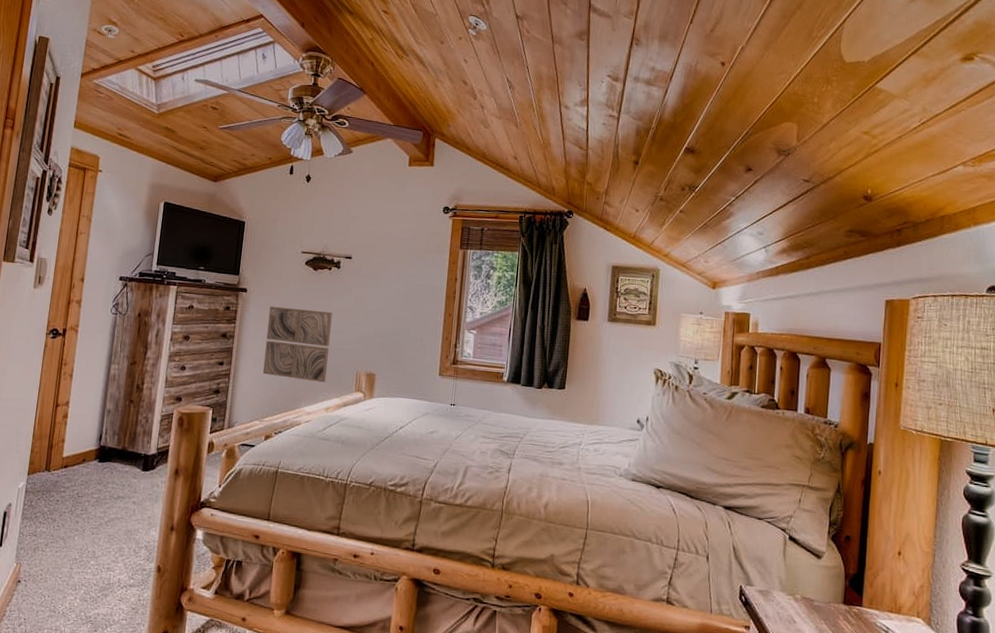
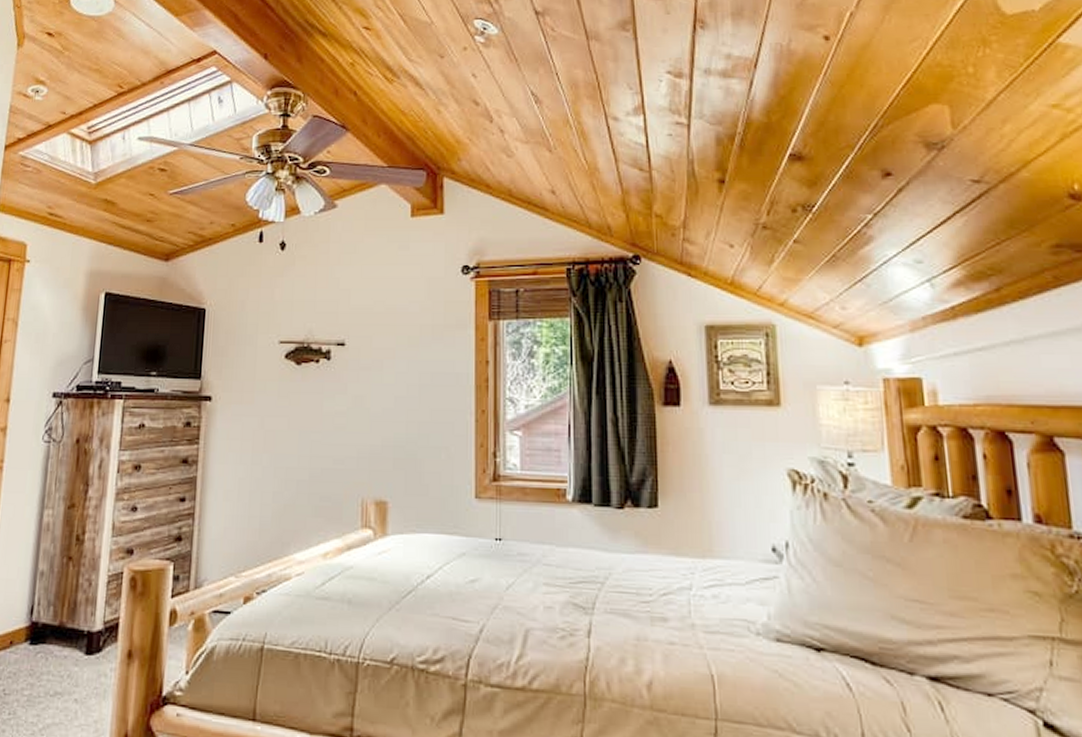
wall art: present [262,306,332,383] -> none [237,417,324,518]

